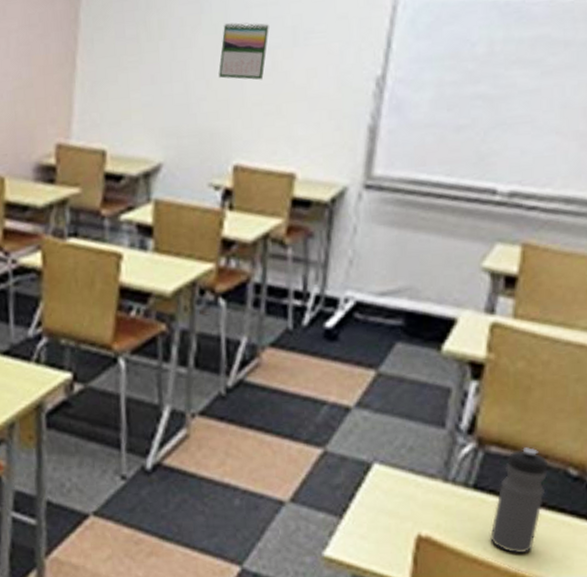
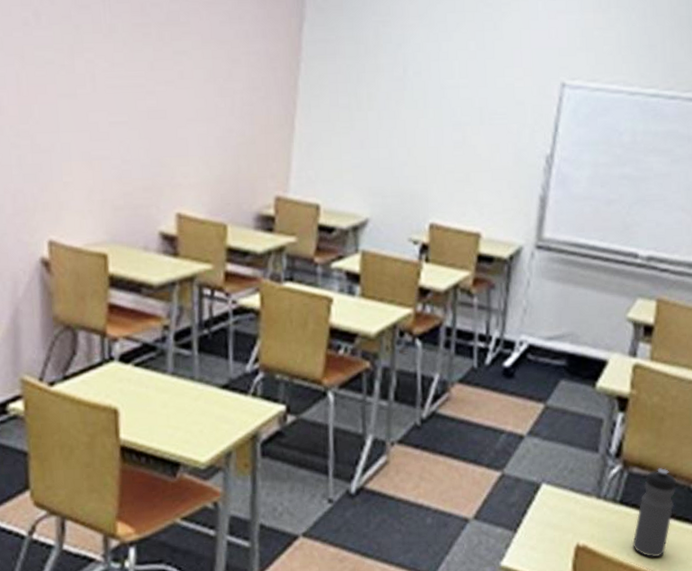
calendar: present [219,22,269,80] -> none [418,100,461,151]

